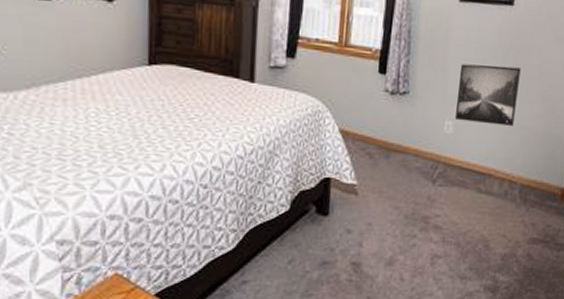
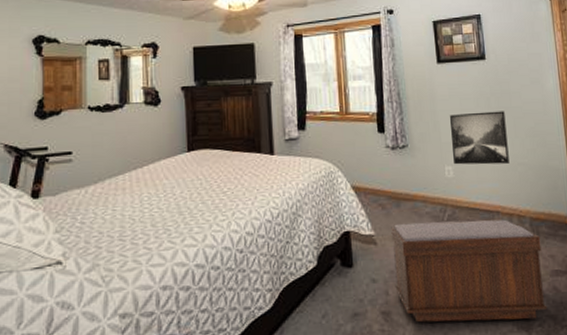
bench: none [370,175,527,282] -> present [391,219,548,323]

